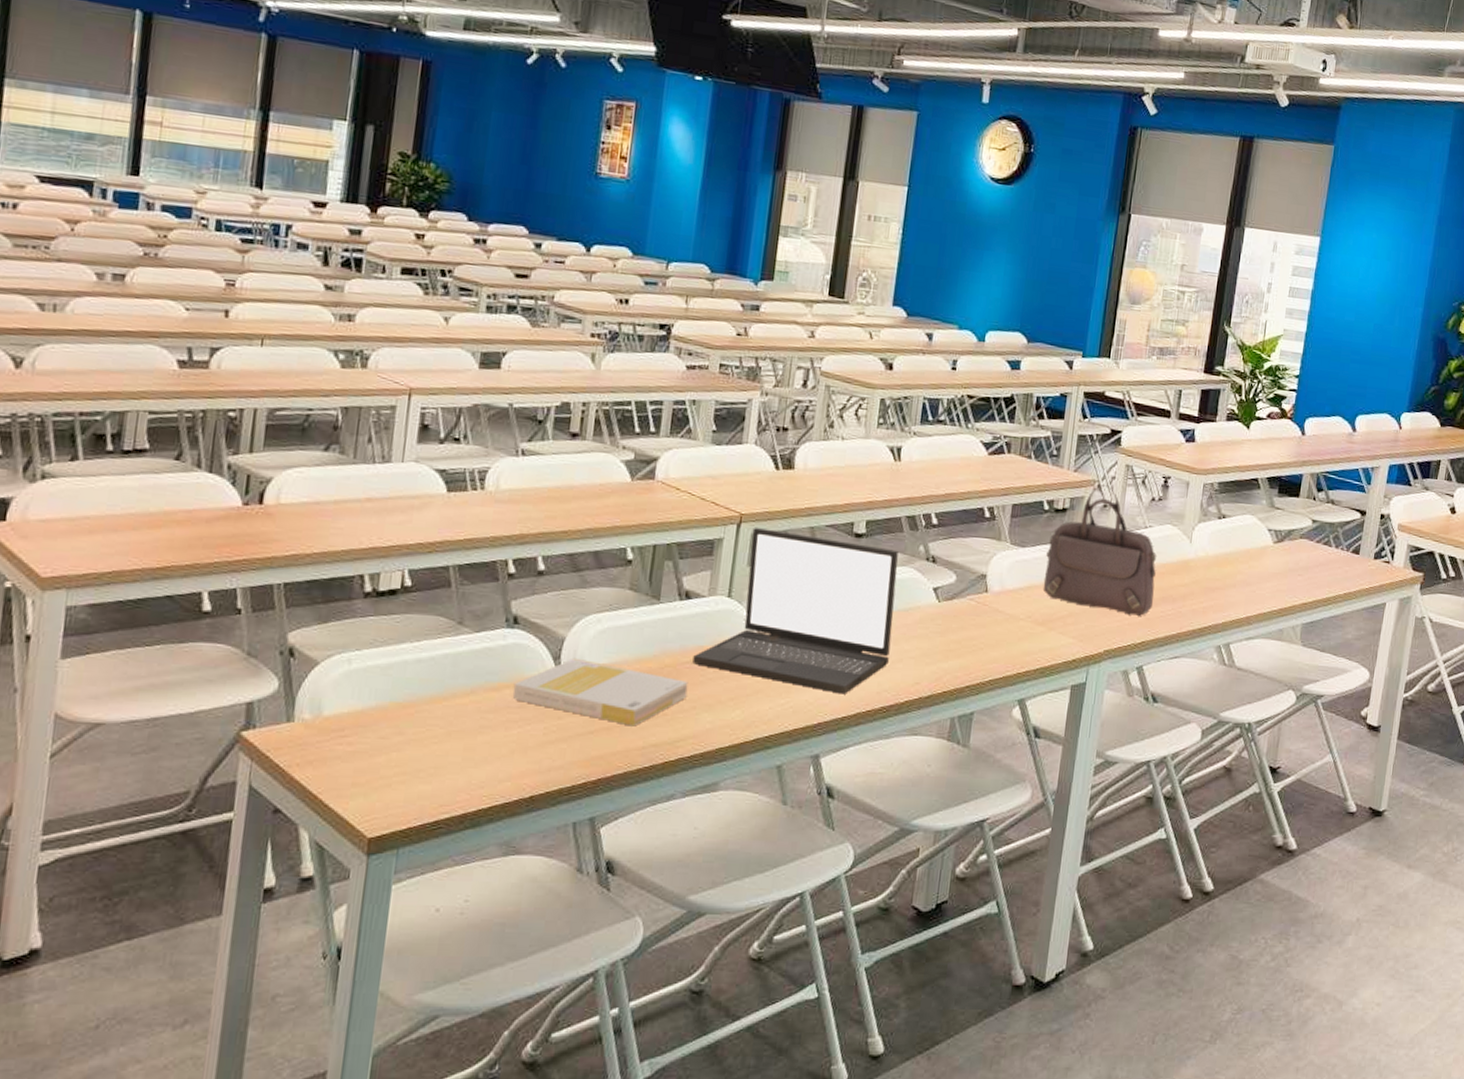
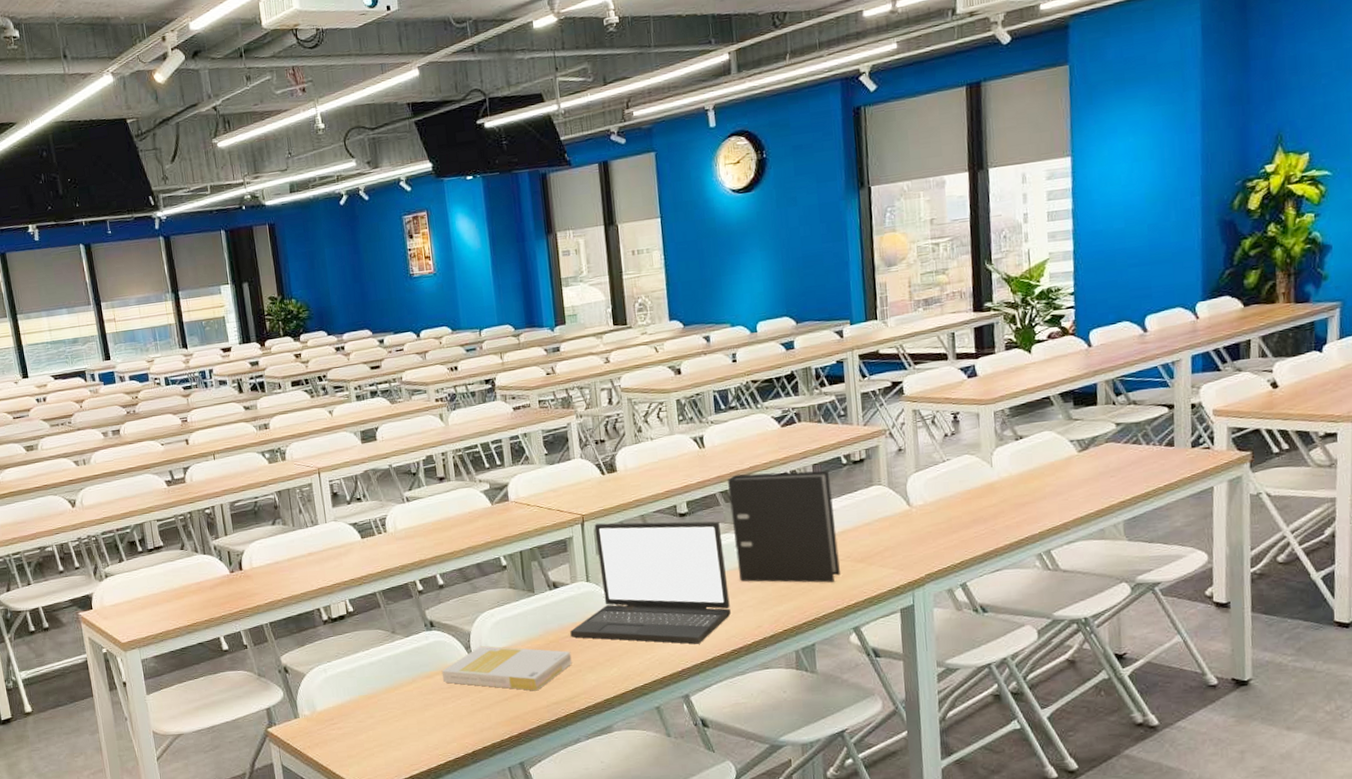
binder: none [907,499,1029,643] -> present [727,470,840,583]
handbag: present [1042,485,1156,616] -> none [853,431,966,541]

